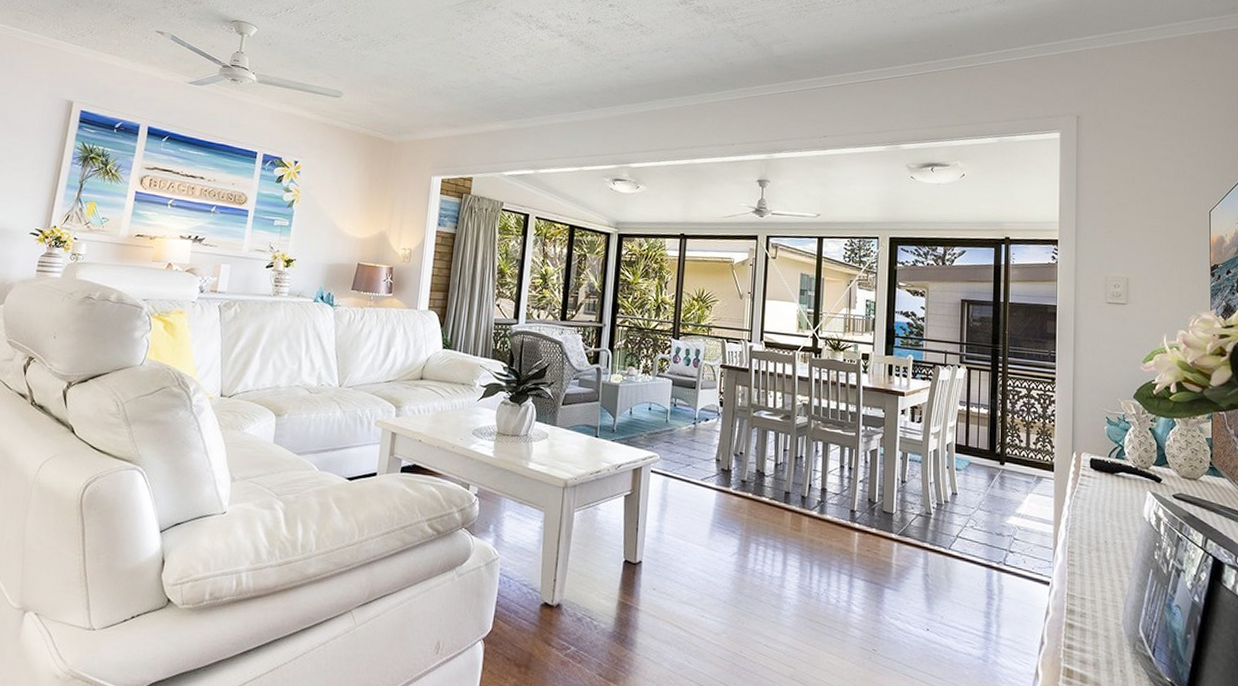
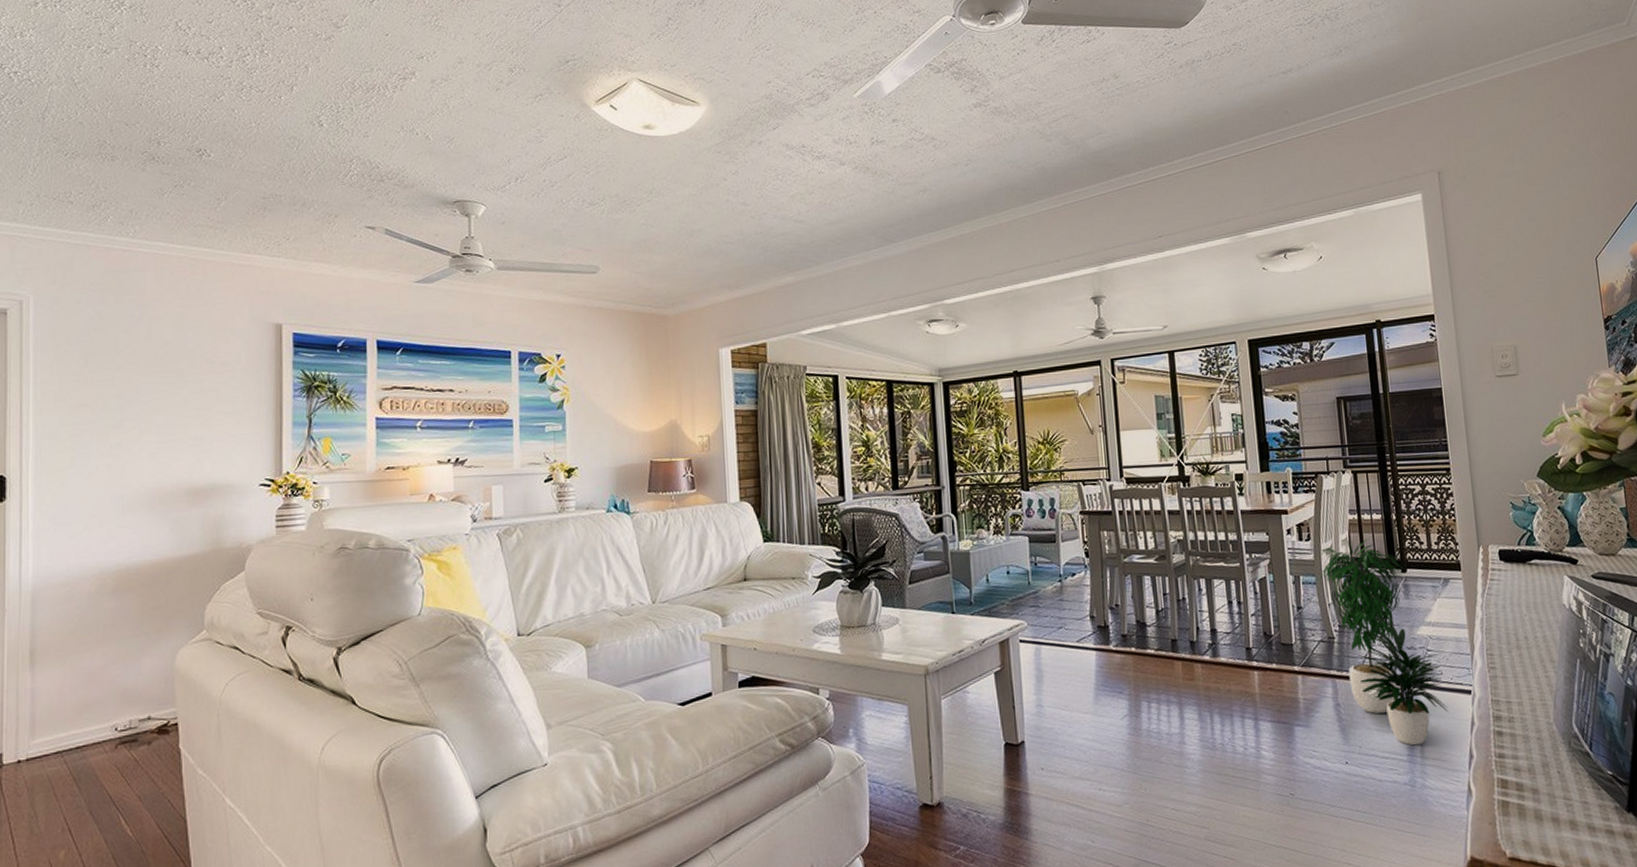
potted plant: none [927,425,1027,625] -> present [1319,536,1449,746]

